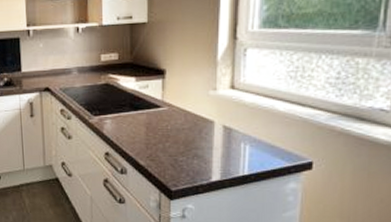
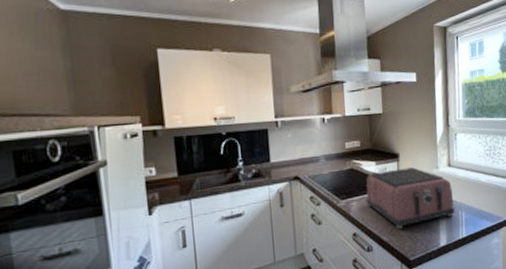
toaster: none [121,85,235,155] -> present [366,166,455,230]

